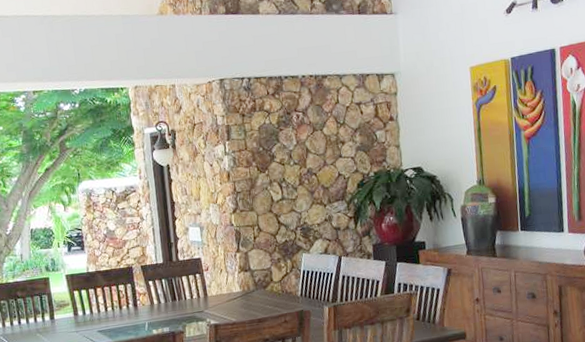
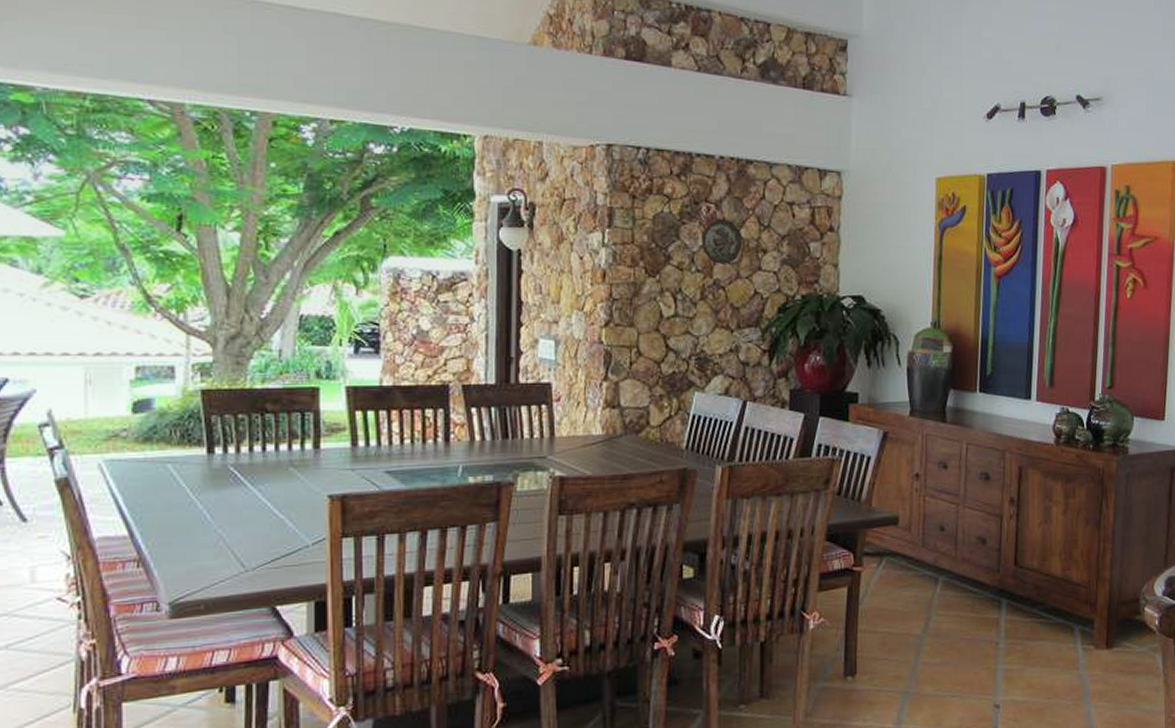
decorative plate: none [295,122,326,157] -> present [701,219,743,264]

